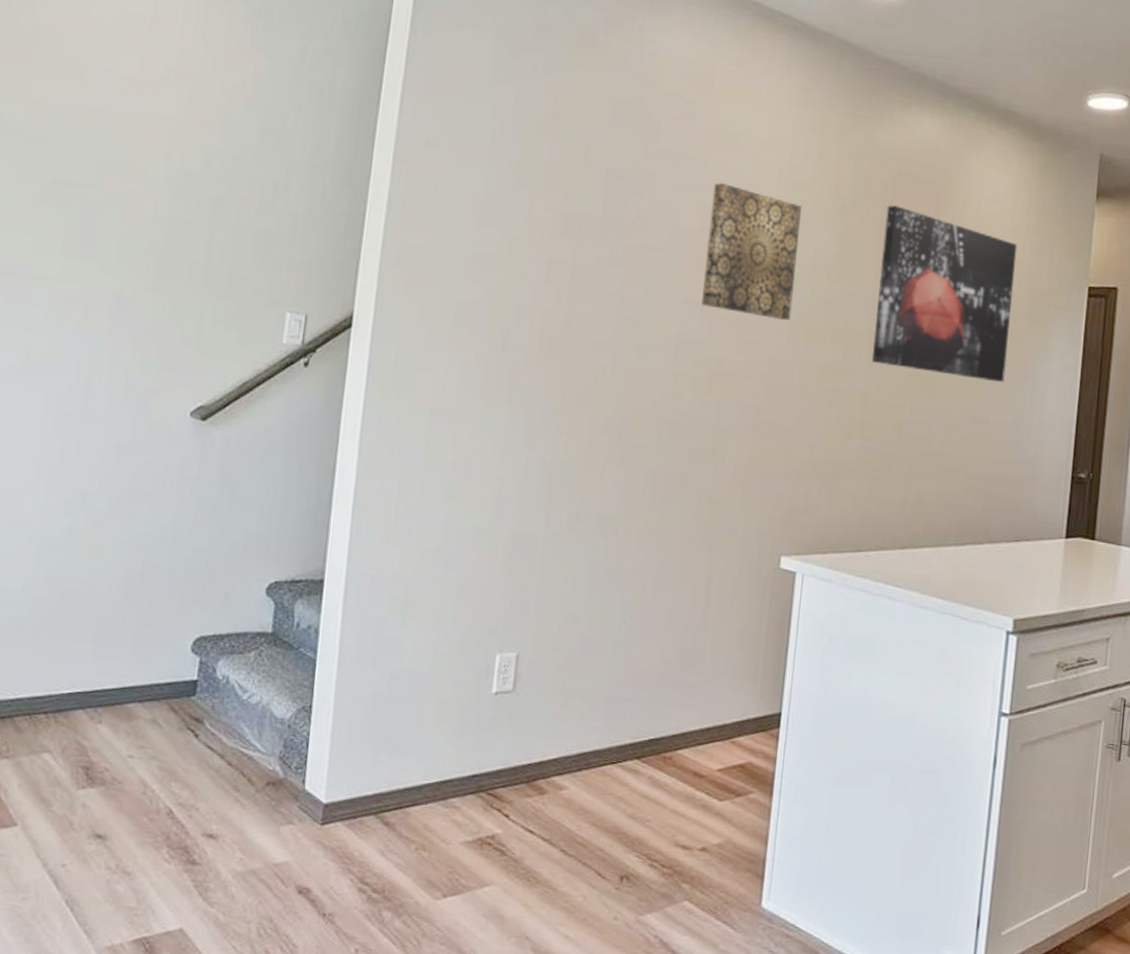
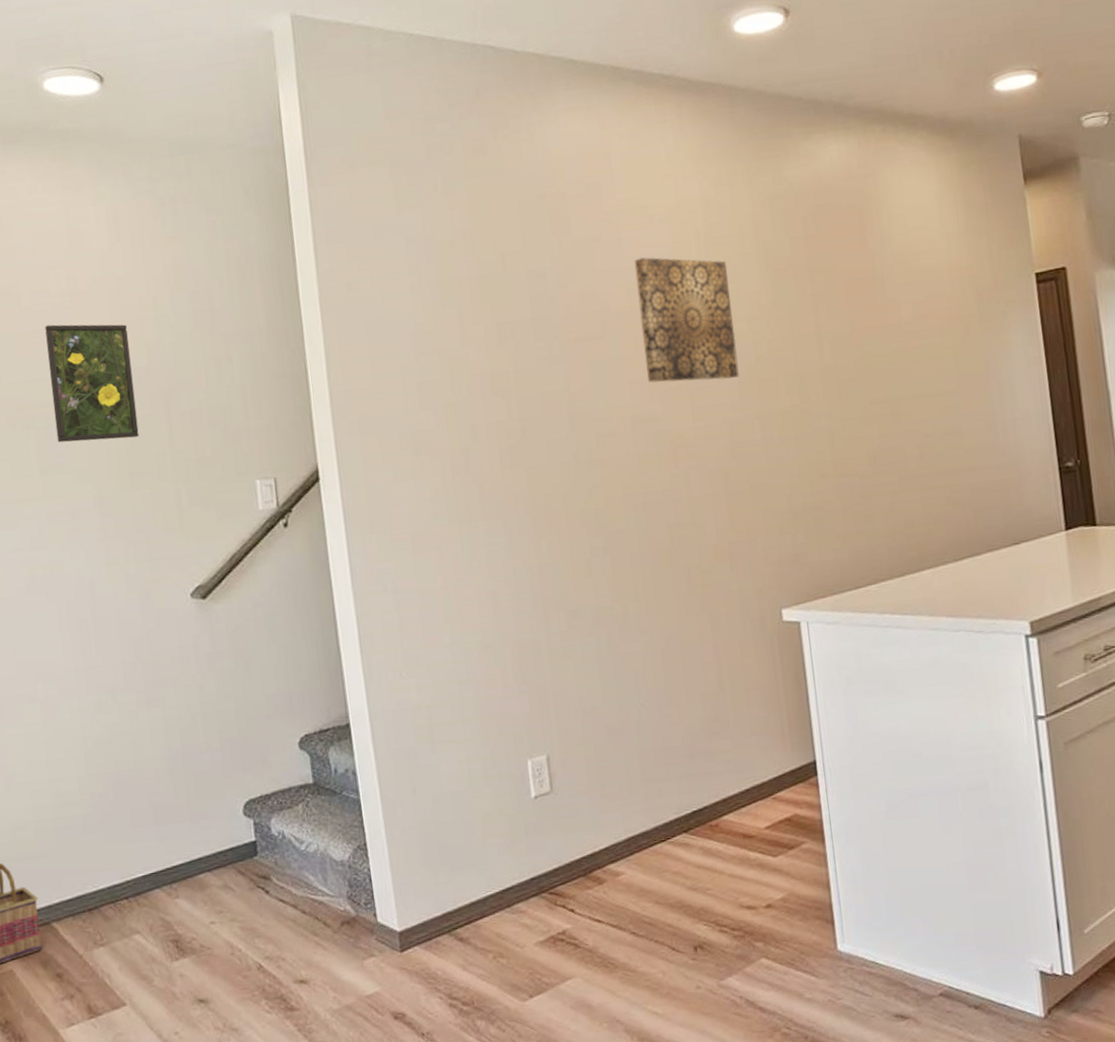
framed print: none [89,106,191,242] -> present [45,324,139,443]
wall art: present [871,205,1018,382] -> none [811,238,969,400]

